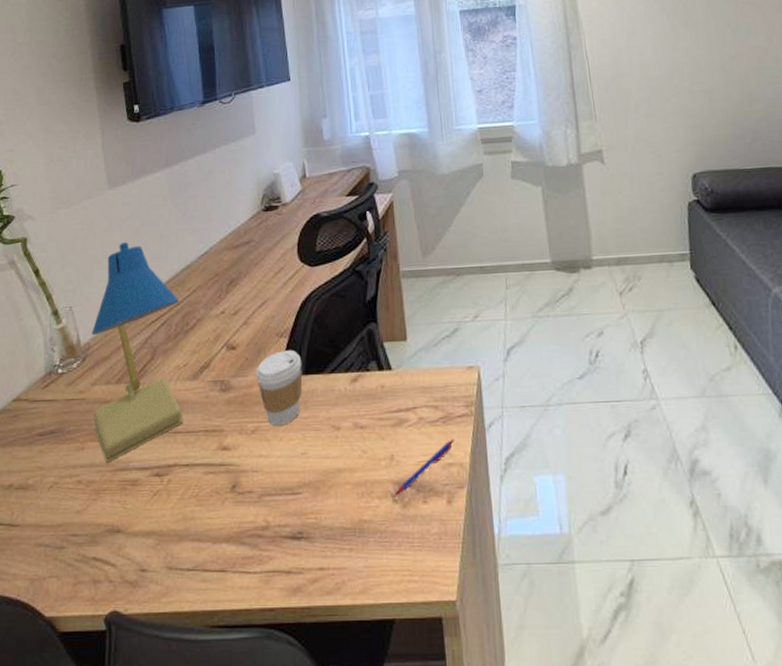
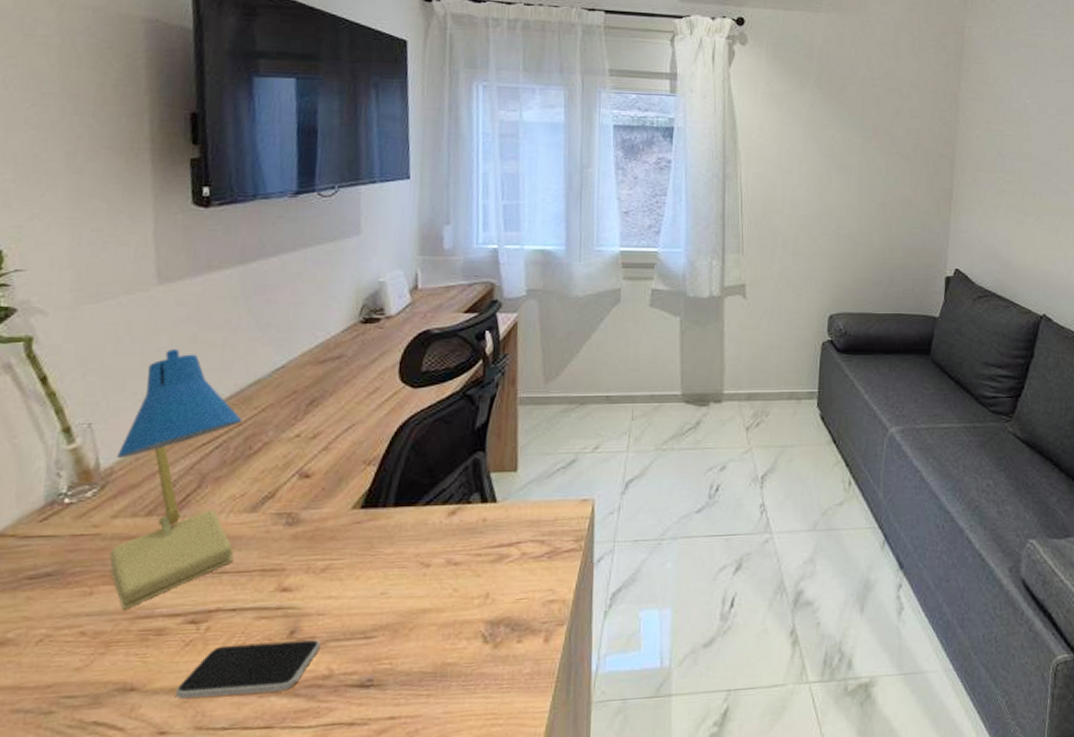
smartphone: none [150,494,257,541] -> present [175,640,320,698]
coffee cup: present [256,349,303,426] -> none [332,479,392,563]
pen: present [392,439,454,498] -> none [483,575,558,638]

